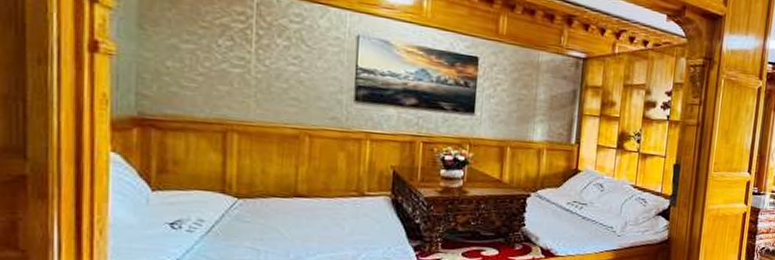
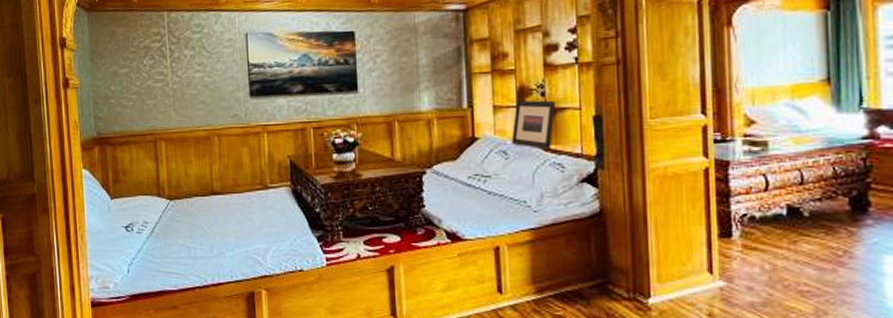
picture frame: none [607,144,648,188] -> present [511,100,557,150]

